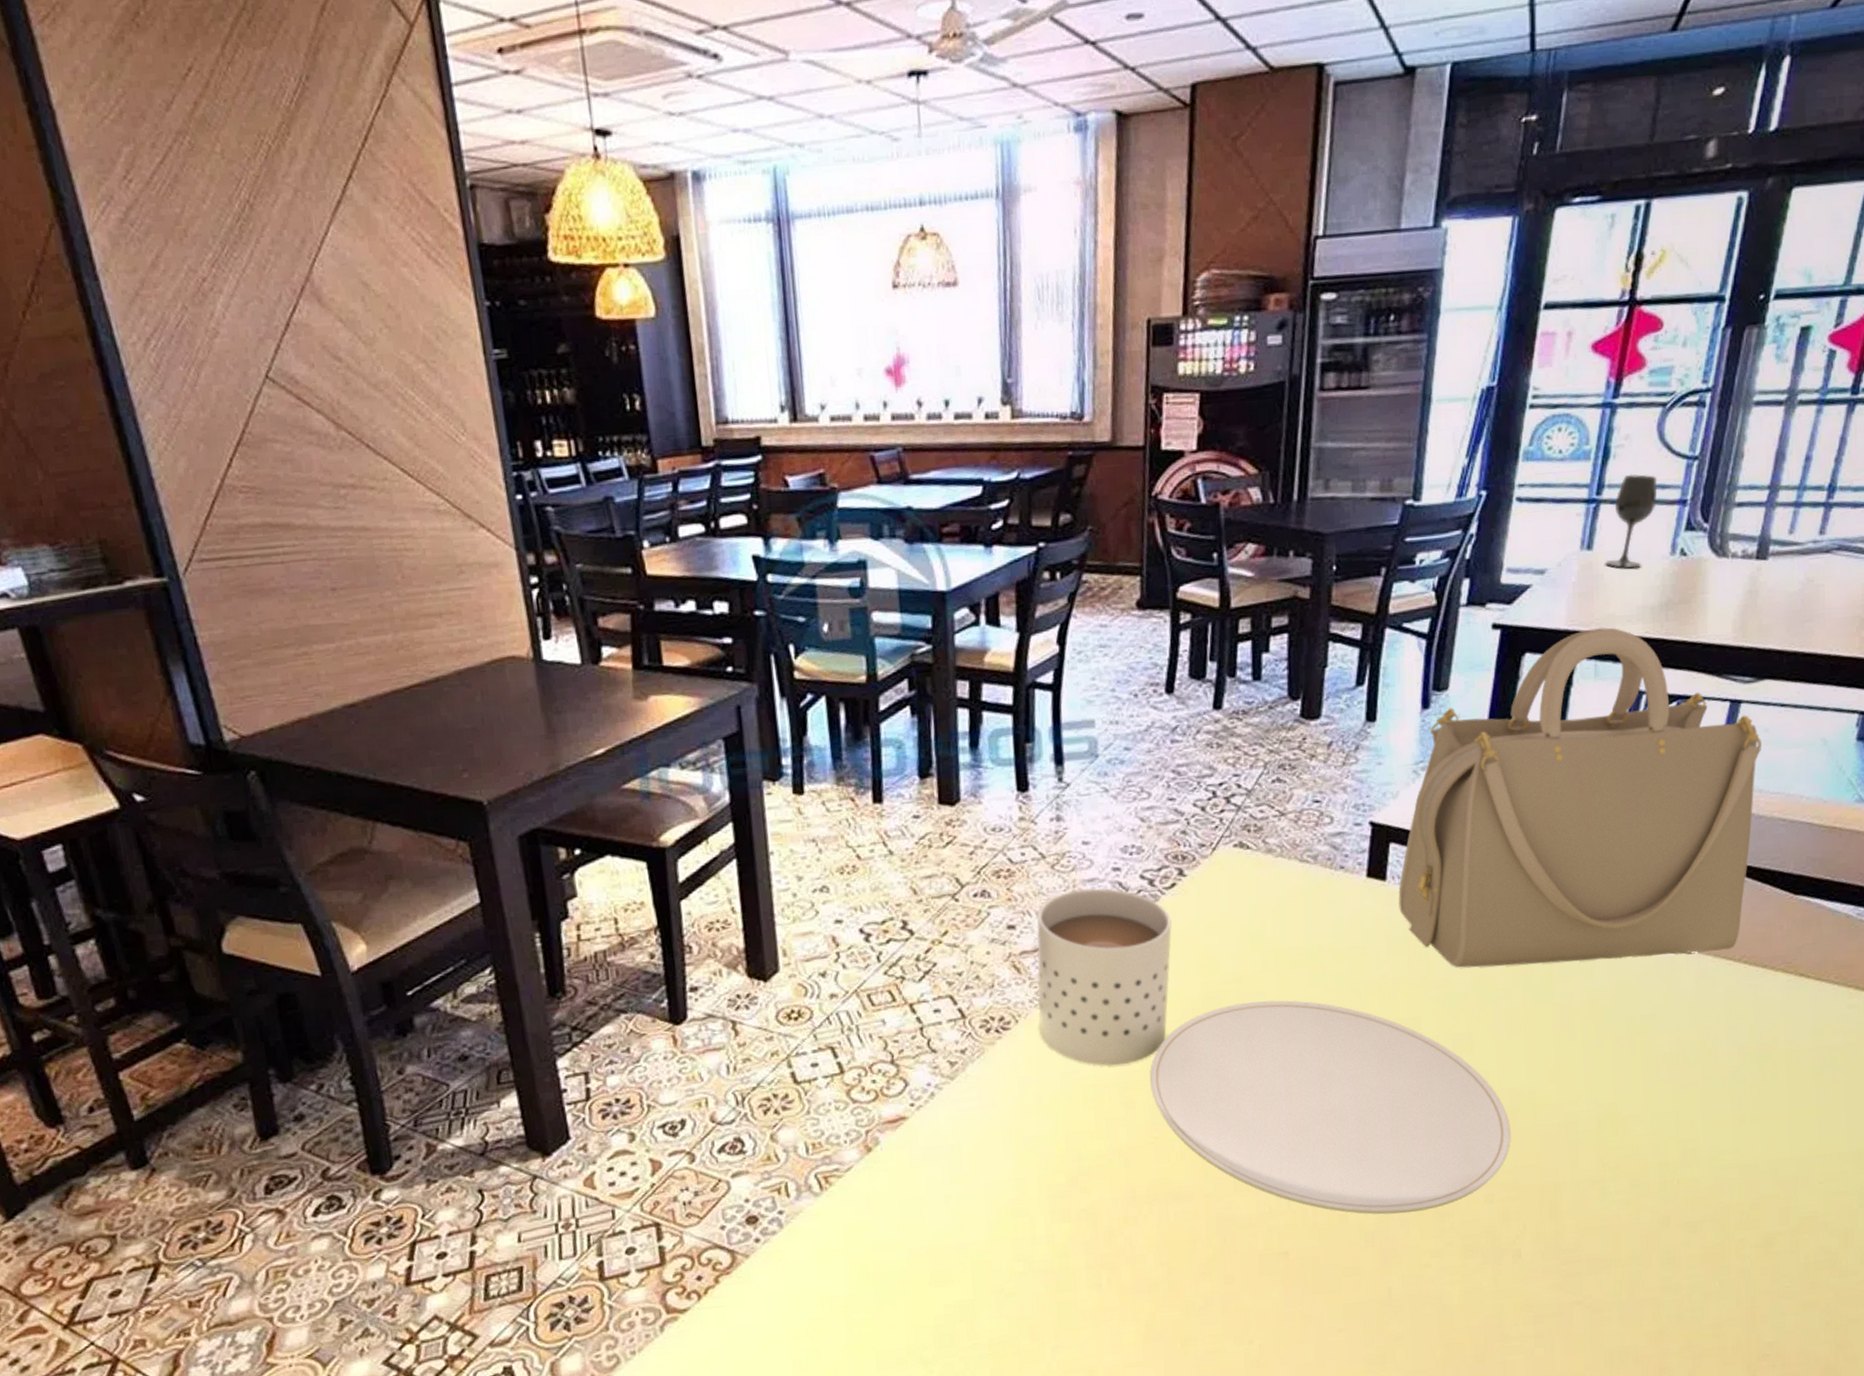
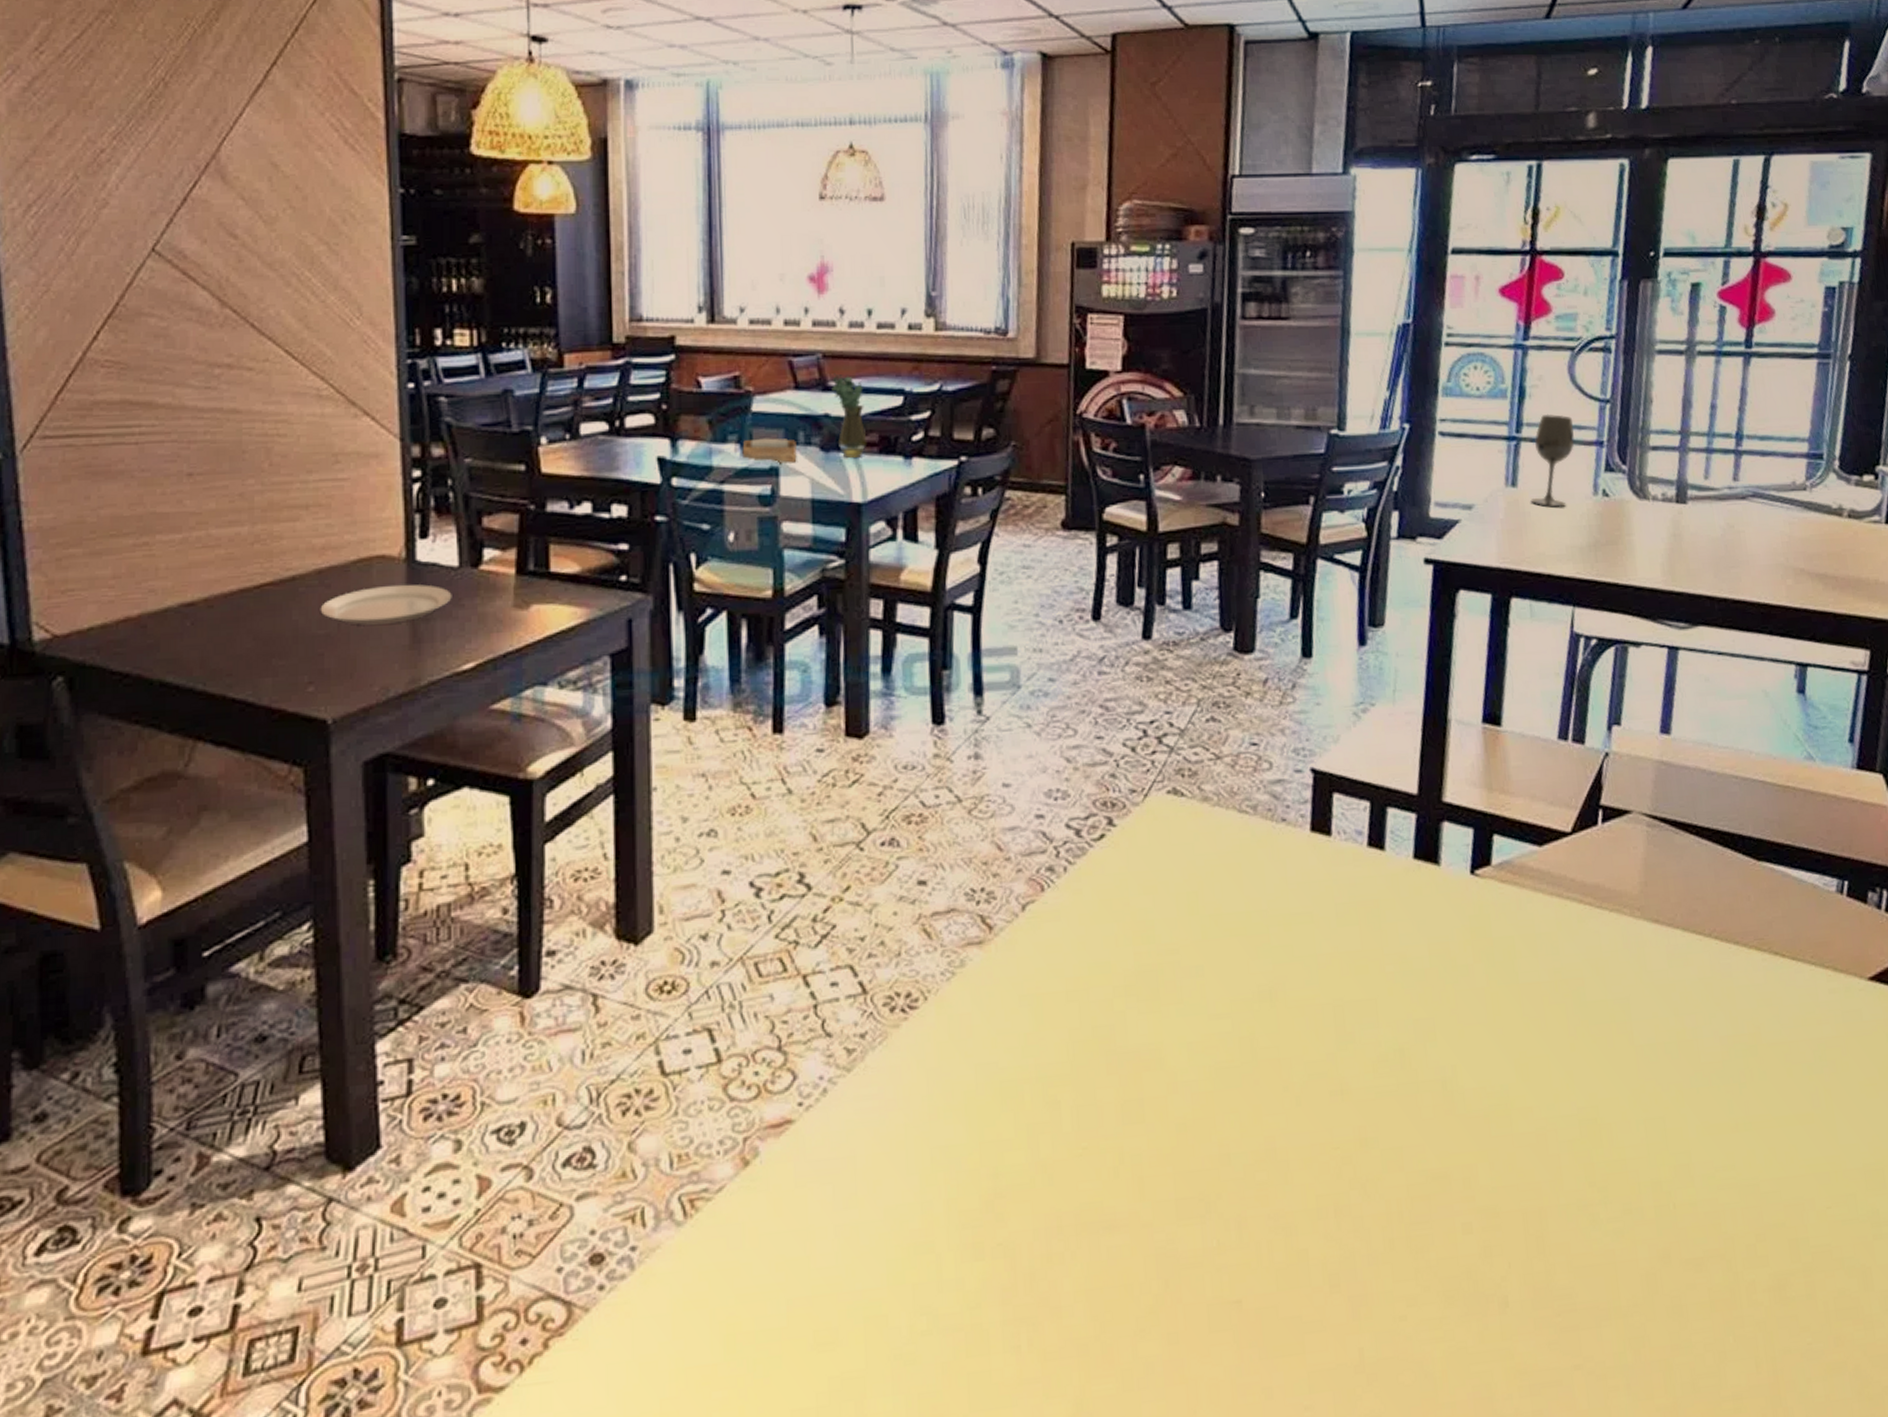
plate: none [464,681,579,719] -> present [320,584,452,625]
napkin holder: none [830,532,883,557] -> present [741,438,797,465]
vase: none [913,466,949,549] -> present [832,373,867,458]
mug: present [1037,887,1172,1066] -> none [950,837,1101,1056]
plate: present [1150,1000,1511,1215] -> none [1077,976,1486,1250]
handbag: present [1398,627,1761,968] -> none [1345,566,1707,940]

